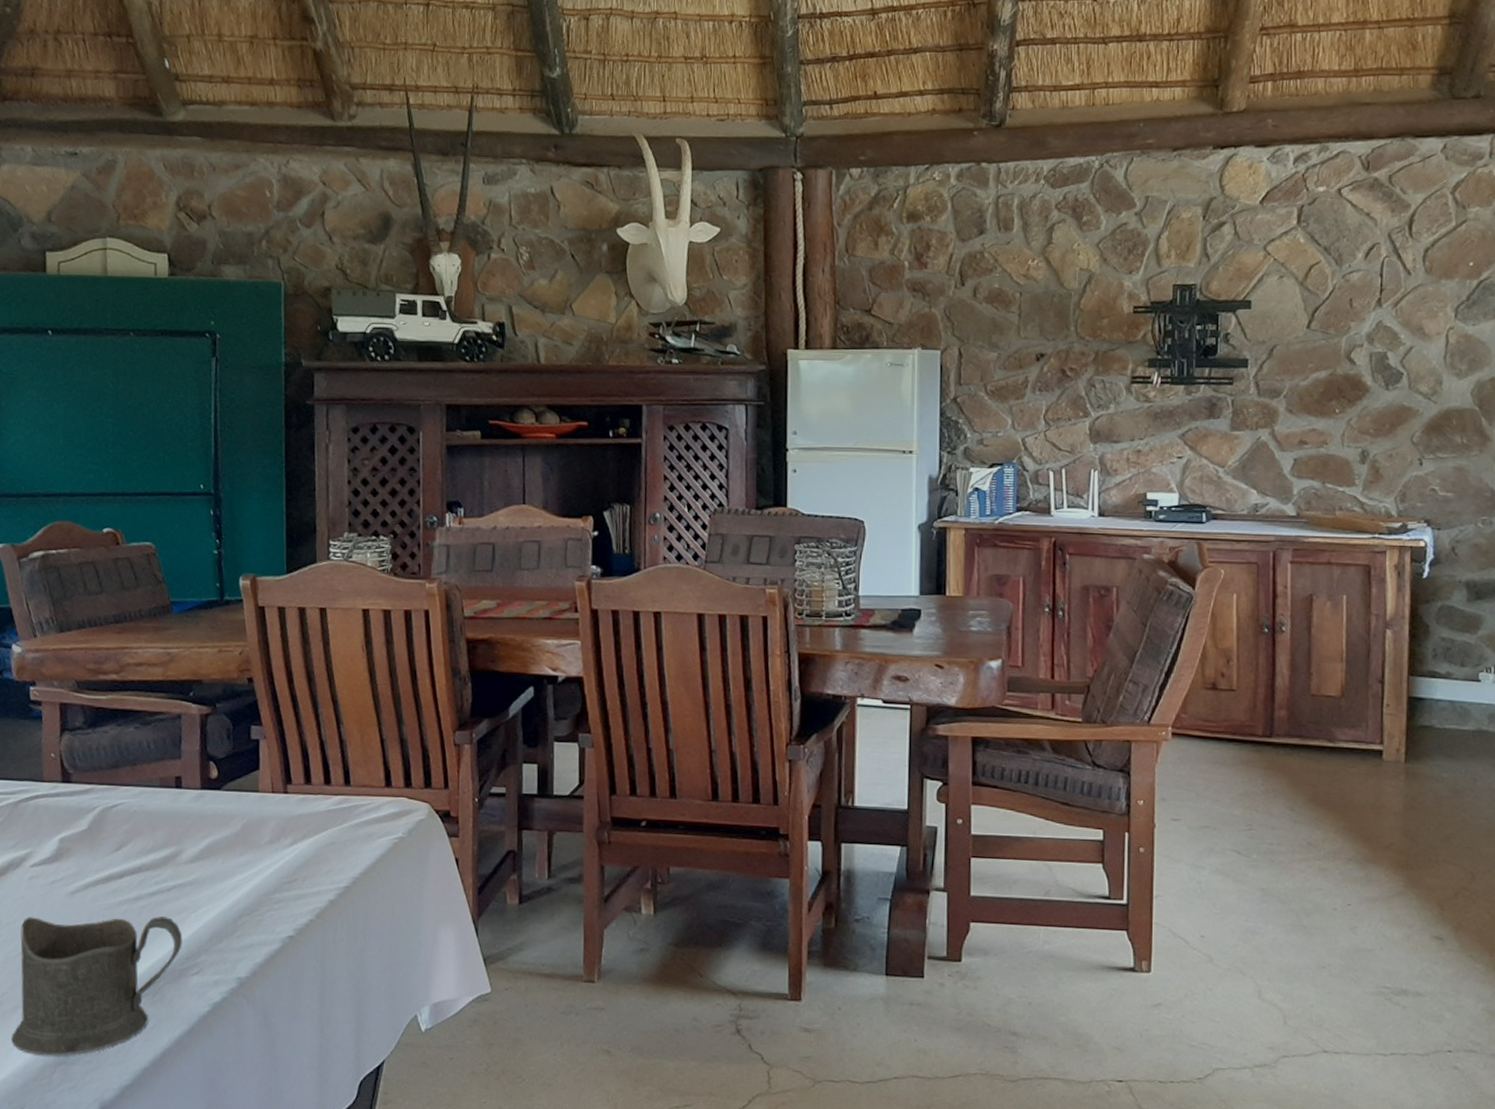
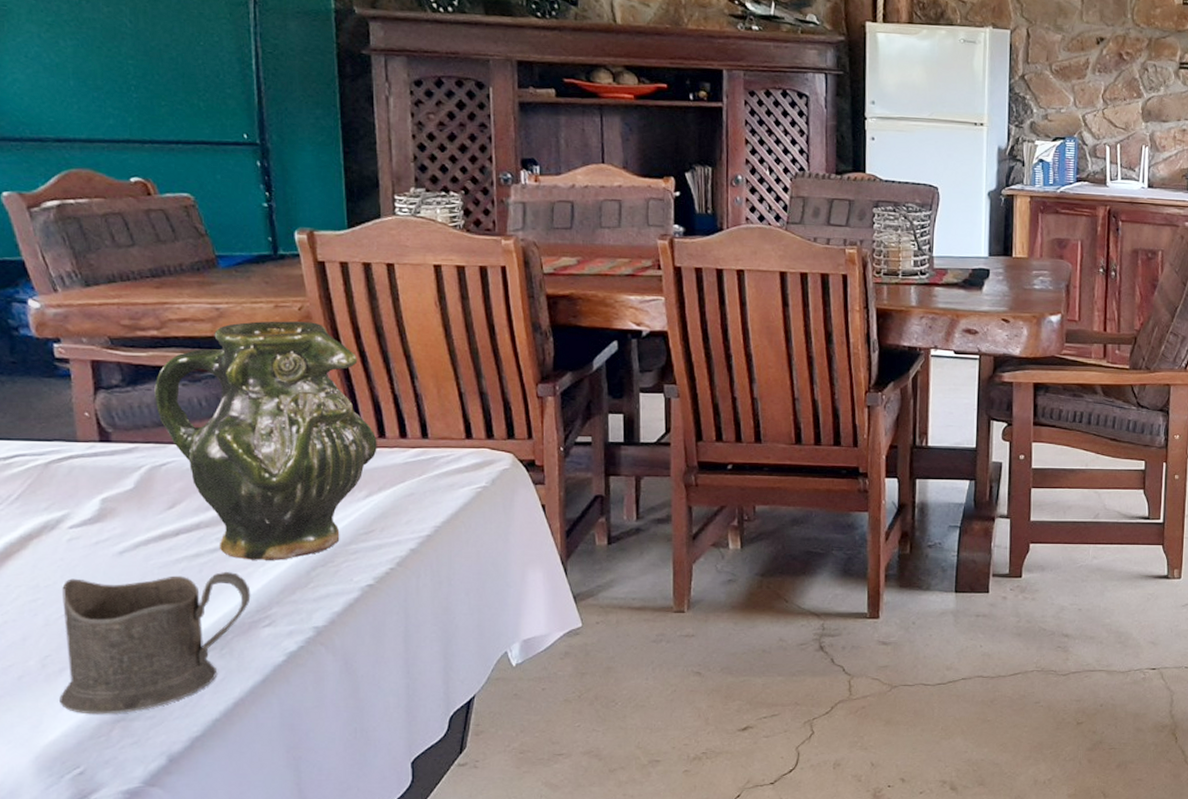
ceramic pitcher: none [110,665,304,907] -> present [154,321,377,560]

